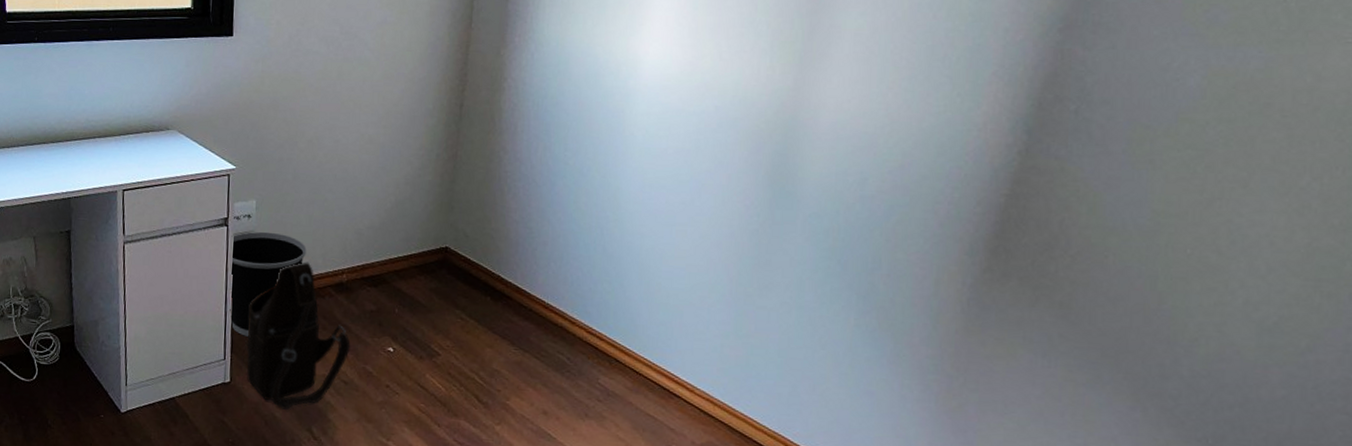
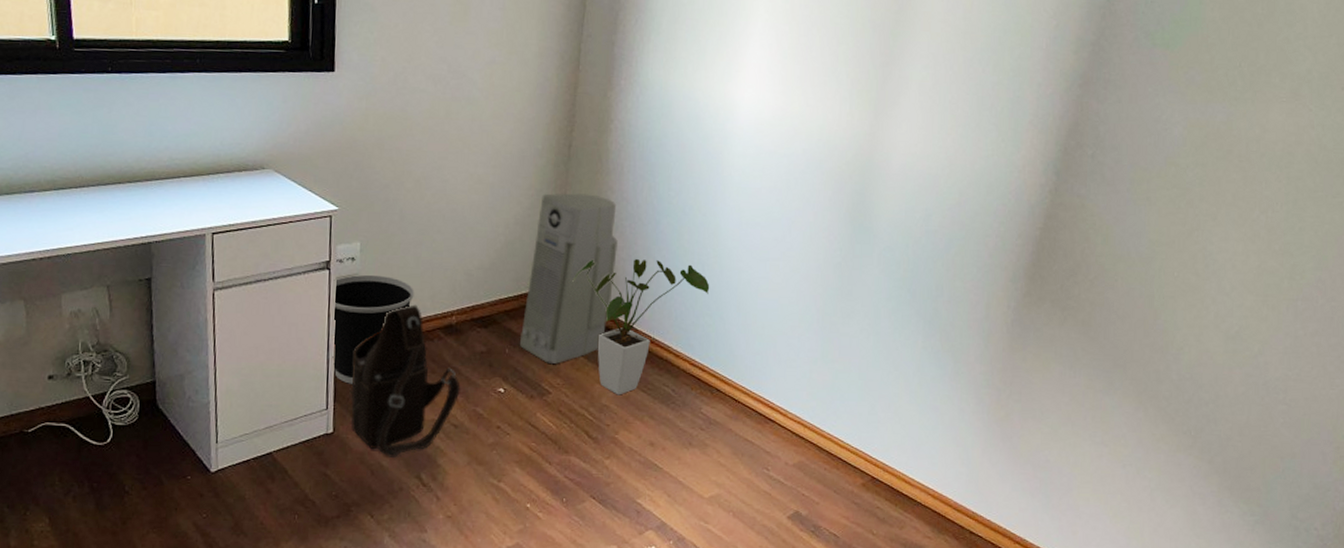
air purifier: none [410,153,510,326] -> present [520,193,618,364]
house plant: none [463,220,609,361] -> present [572,258,710,395]

